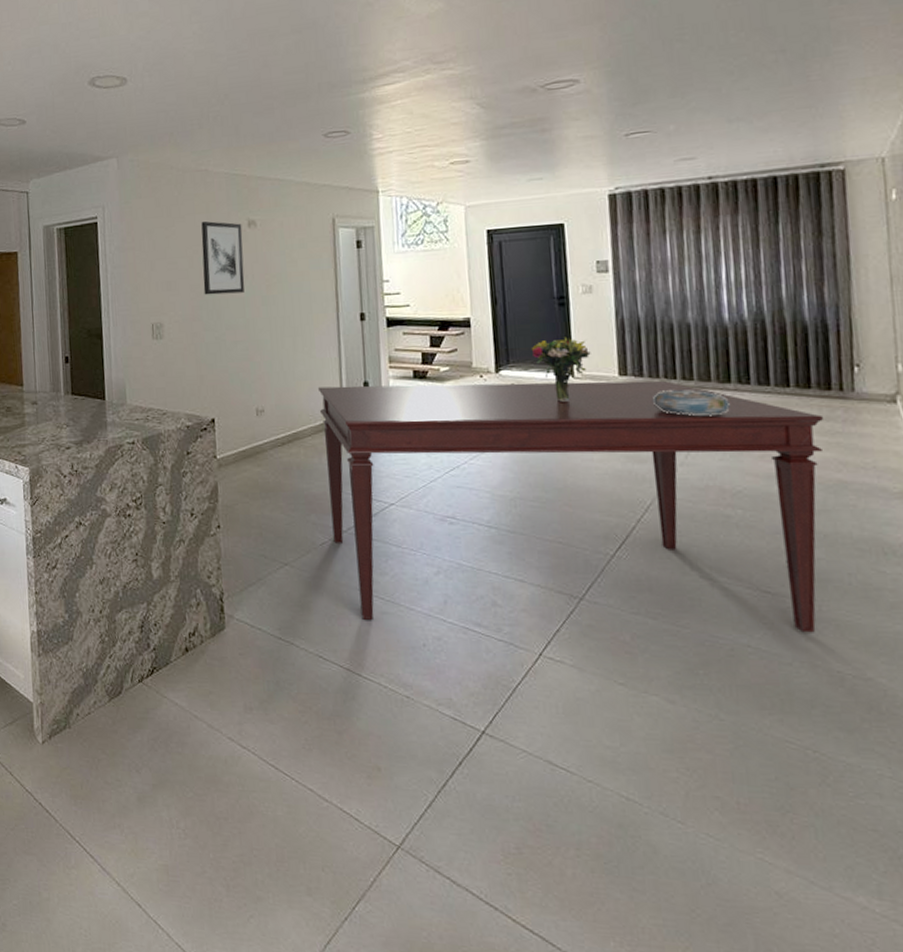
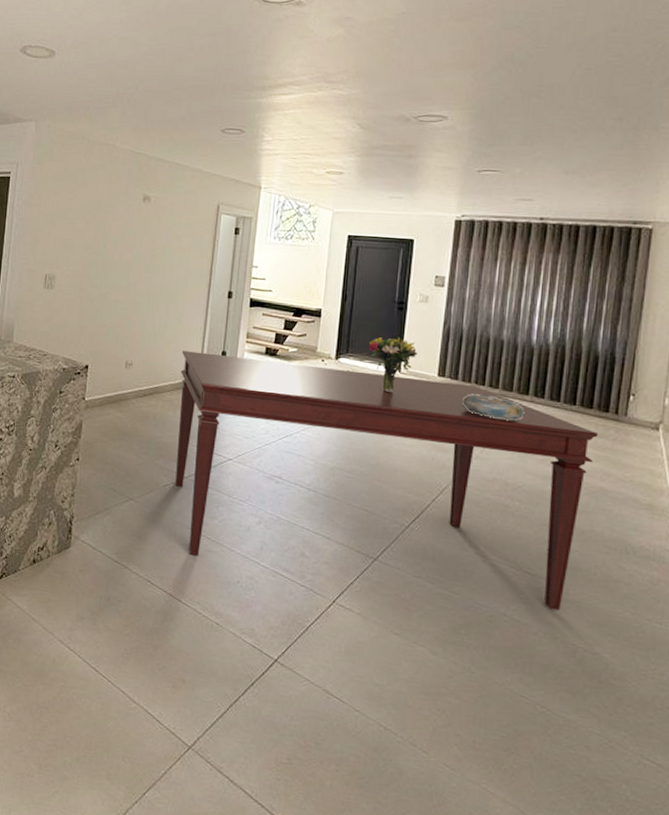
wall art: present [201,221,245,295] -> none [95,191,138,259]

